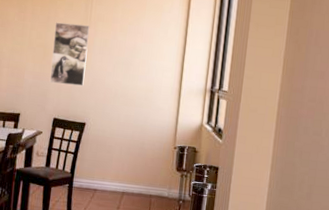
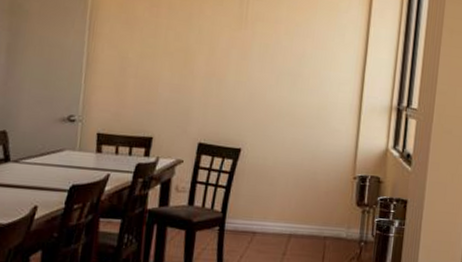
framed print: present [49,22,90,86] -> none [192,20,246,102]

